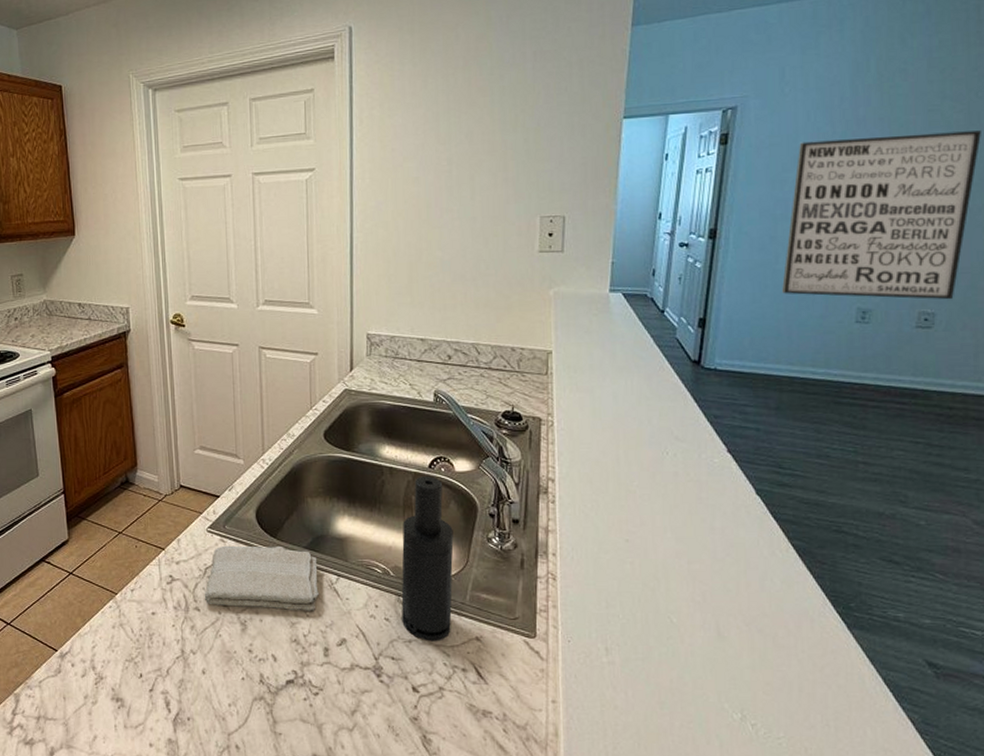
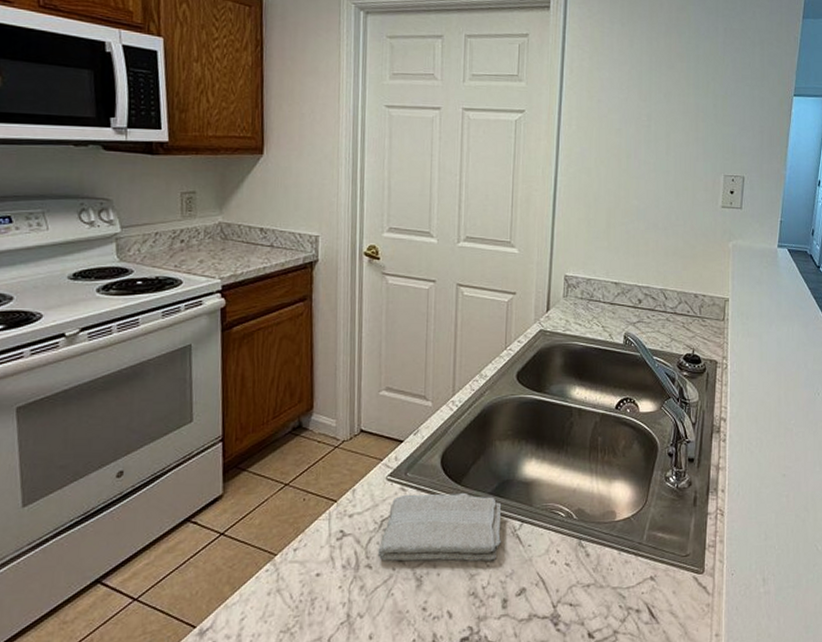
soap dispenser: present [401,477,454,642] -> none [582,417,635,584]

